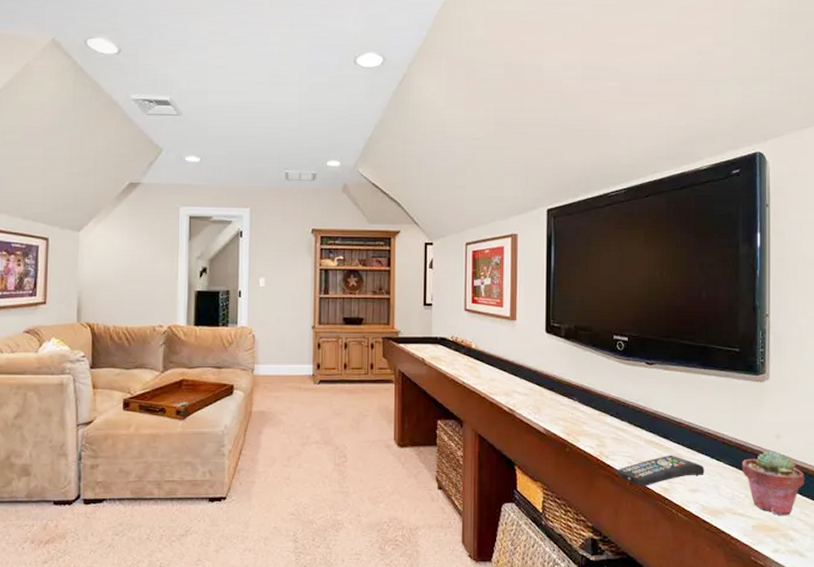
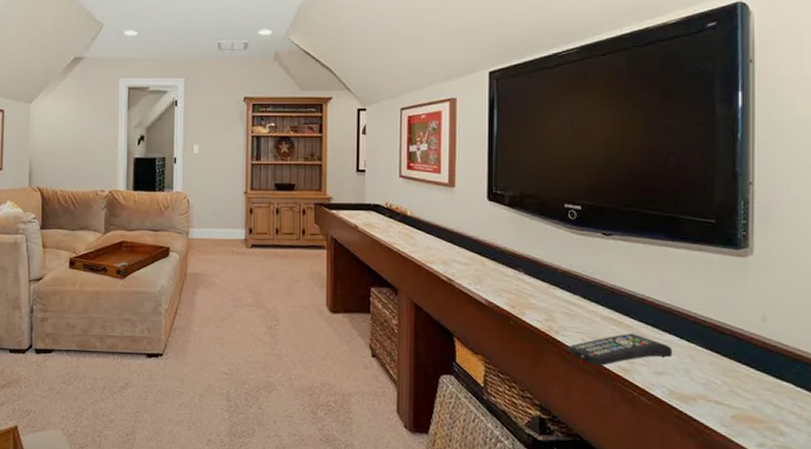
potted succulent: present [742,451,804,515] -> none [719,333,798,407]

